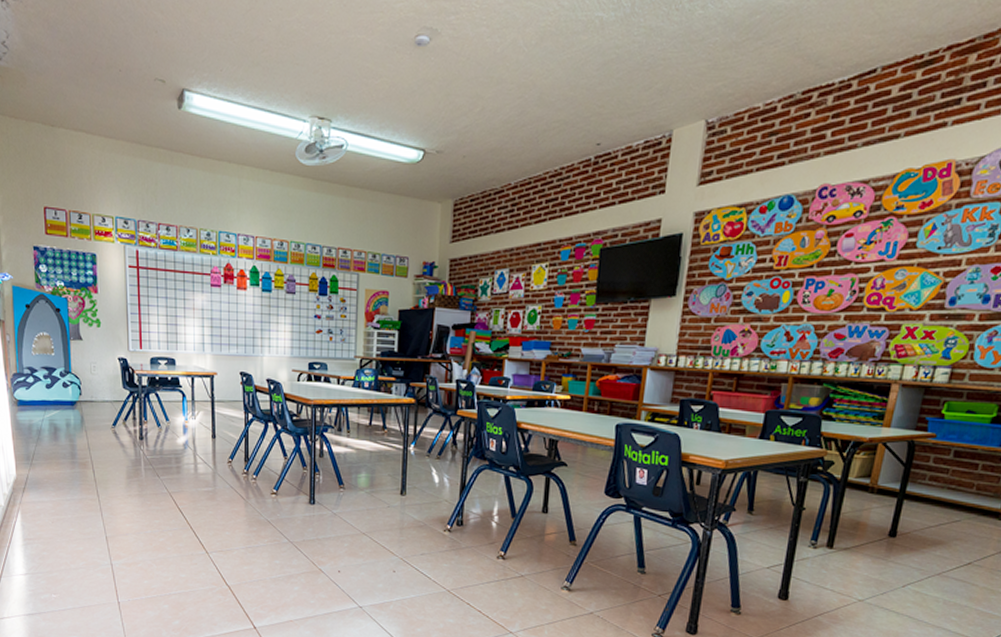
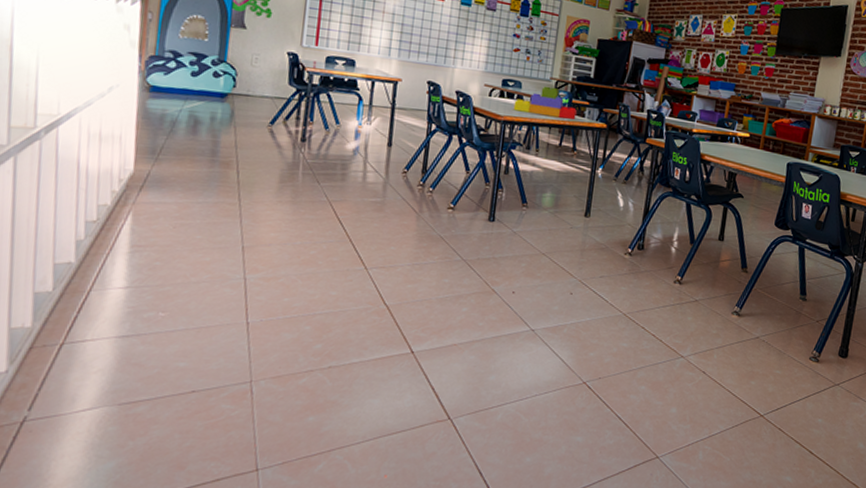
building blocks: none [322,365,383,398] -> present [513,86,577,120]

